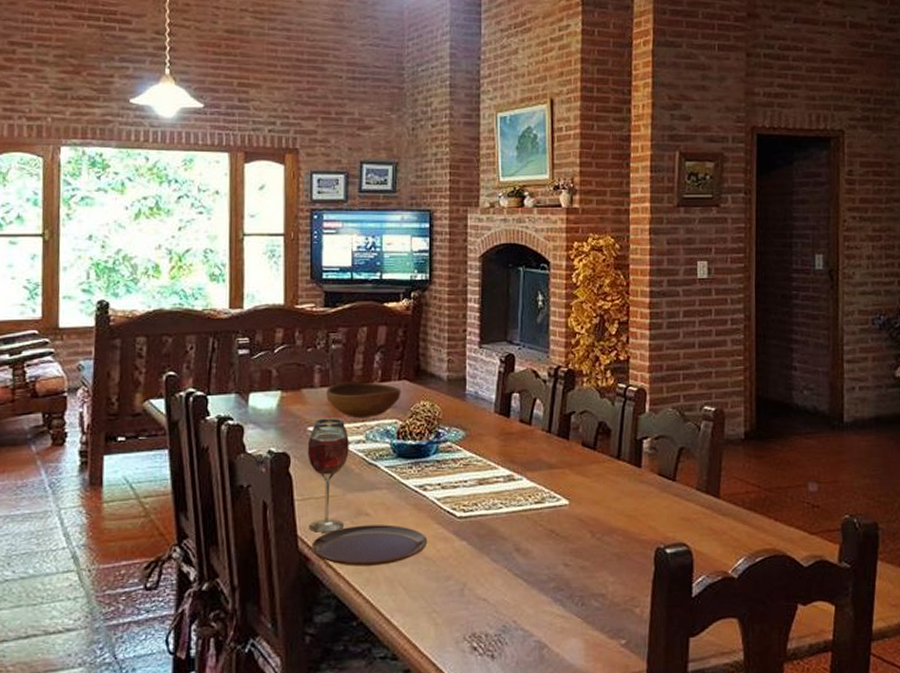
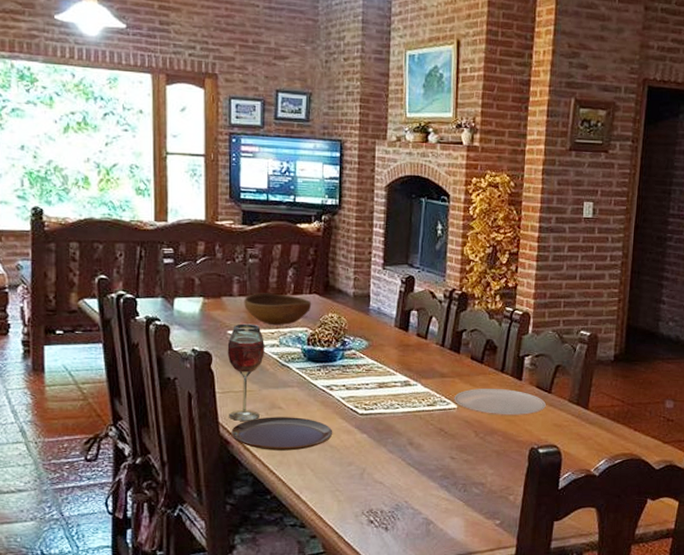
plate: none [565,479,670,511] -> present [454,388,546,416]

